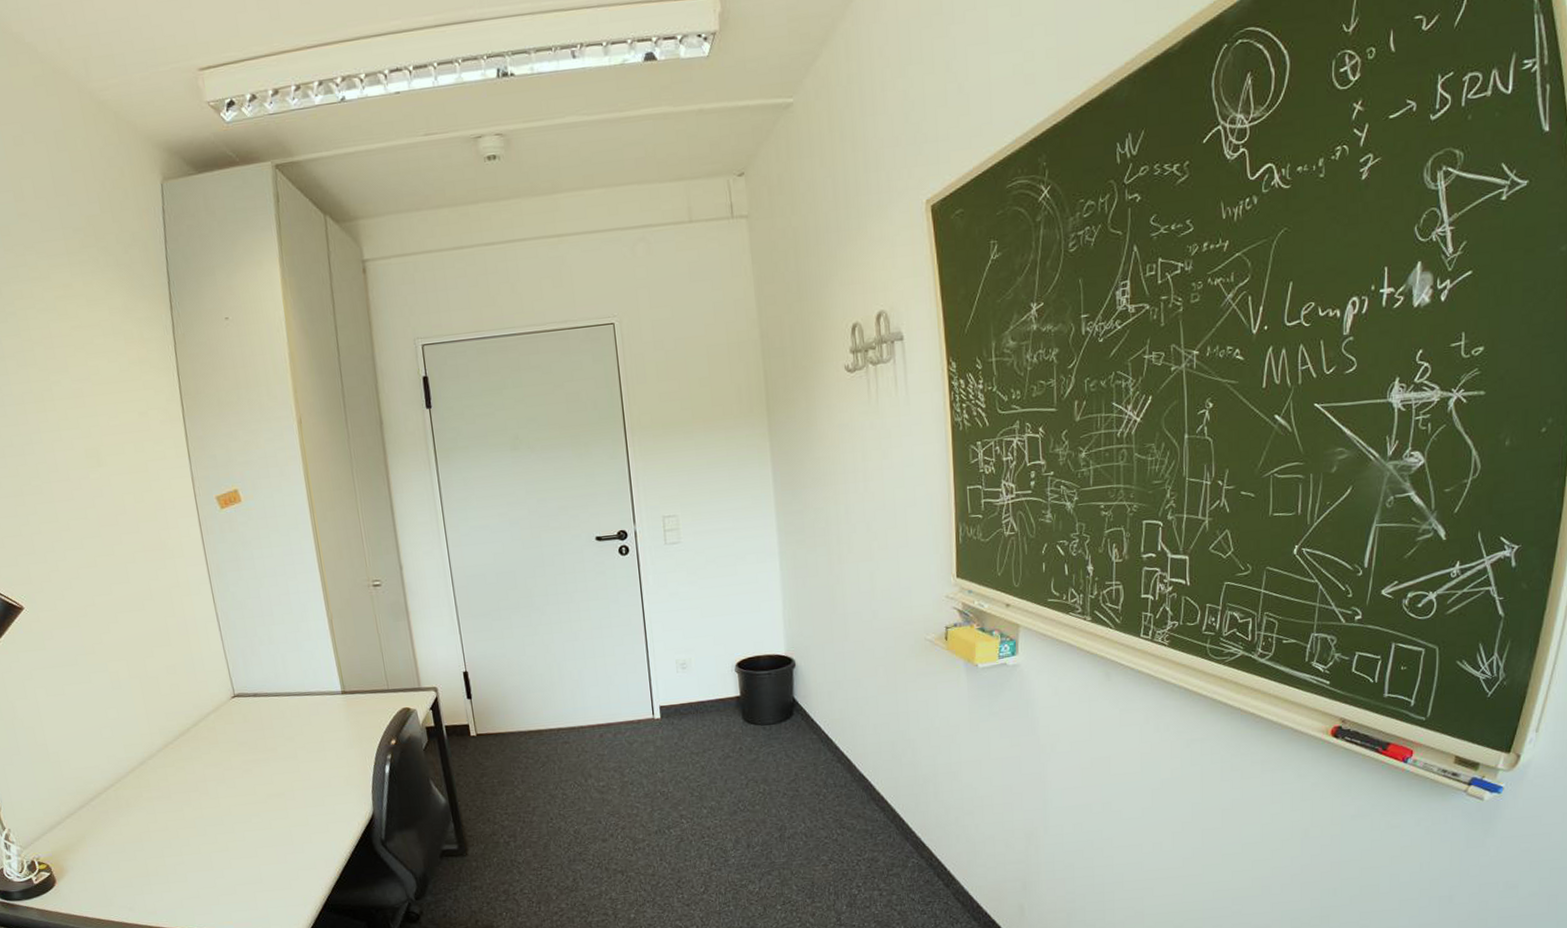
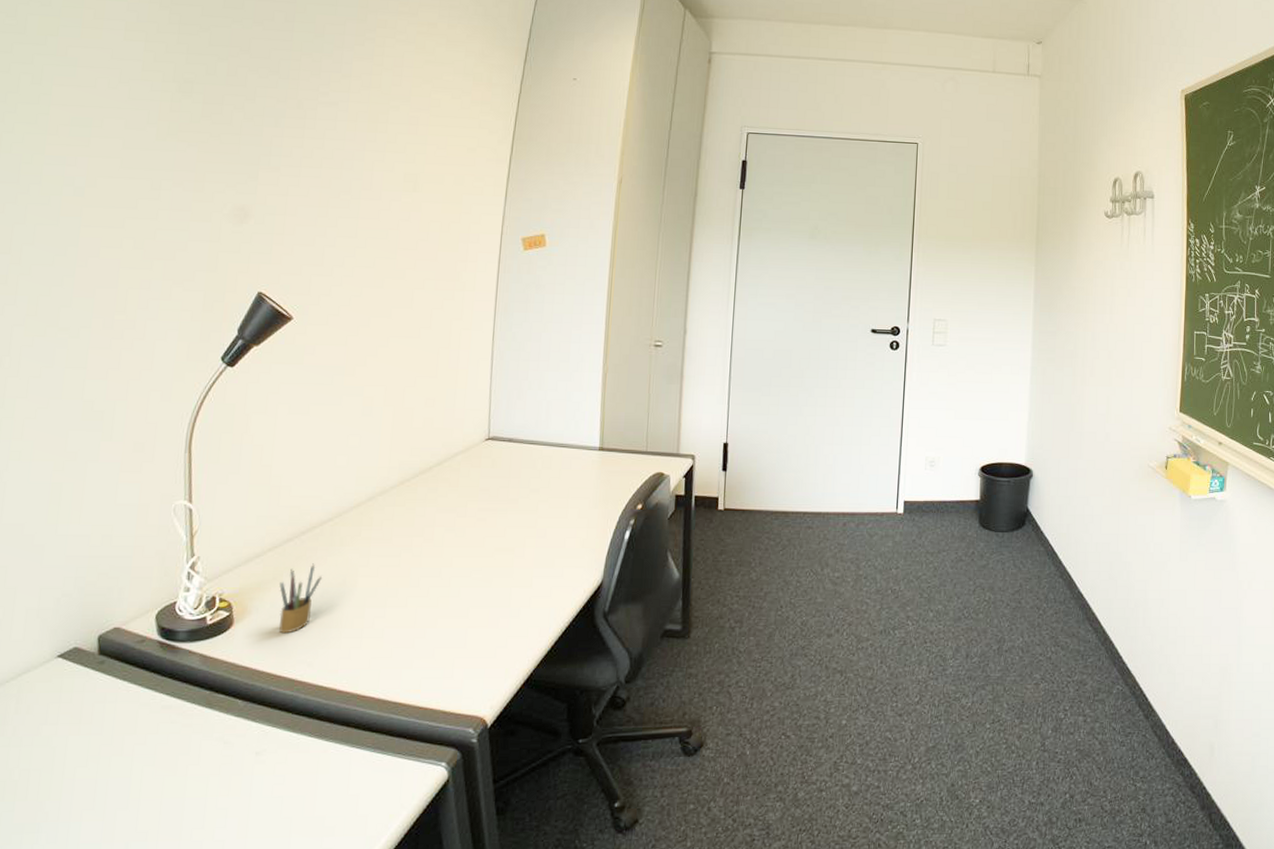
pencil box: none [85,824,121,886] -> present [279,563,323,634]

